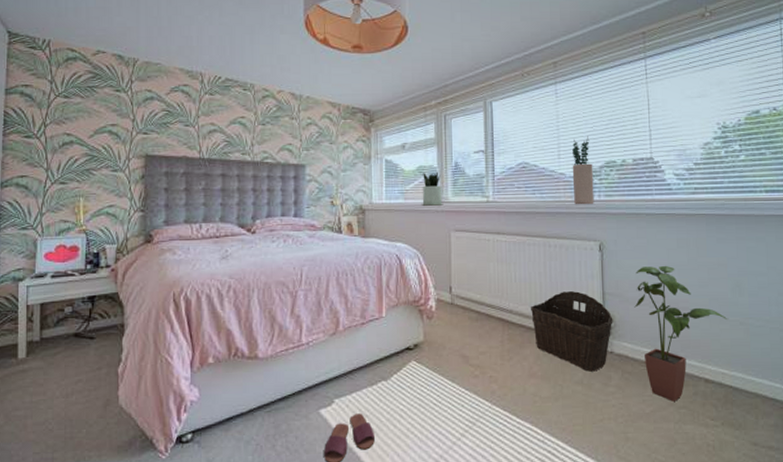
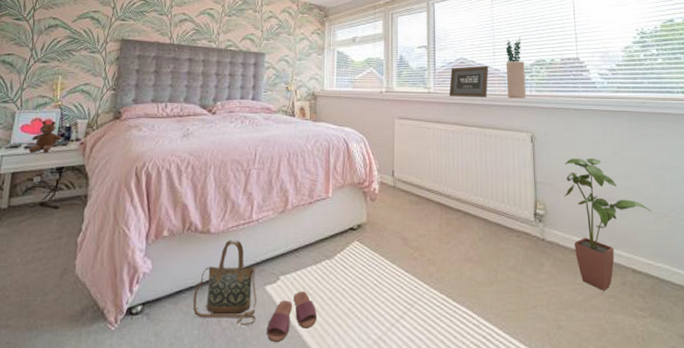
teddy bear: none [55,248,91,282] -> present [28,121,62,153]
handbag: none [244,365,312,450] -> present [192,240,257,326]
planter: present [421,171,444,207] -> none [368,63,389,96]
picture frame: none [509,169,554,206] -> present [448,65,489,98]
wicker basket: present [530,291,613,372] -> none [466,179,545,258]

